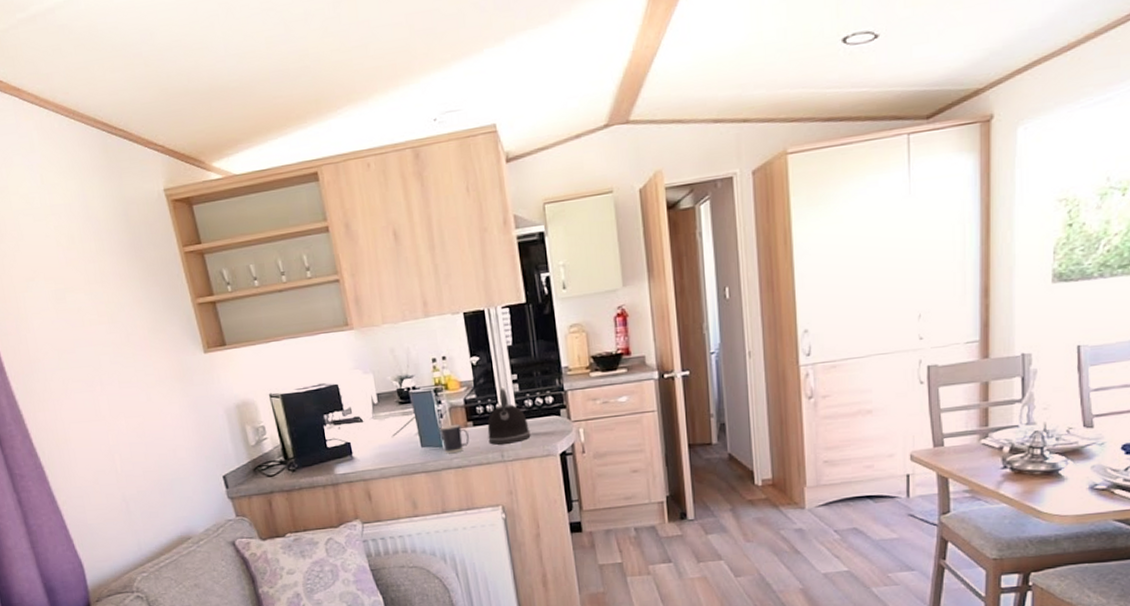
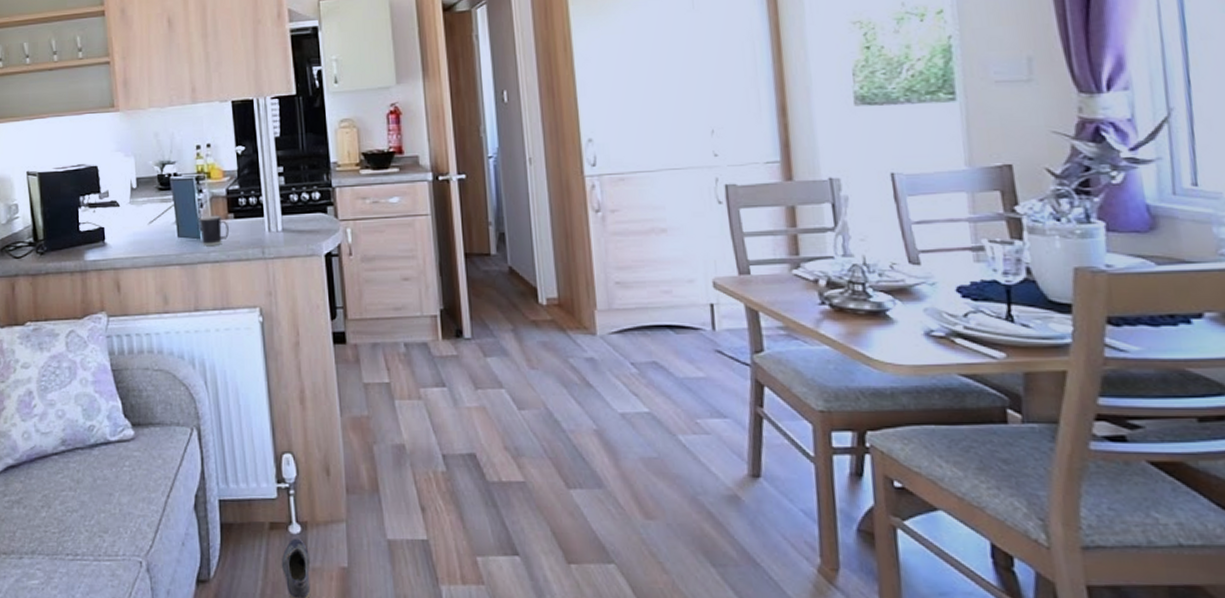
kettle: present [487,388,531,445] -> none [249,180,295,240]

